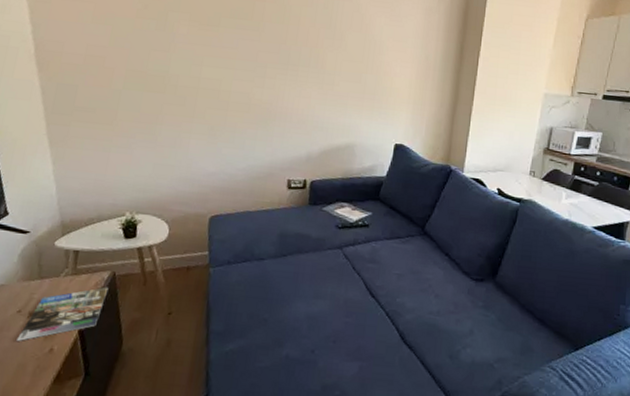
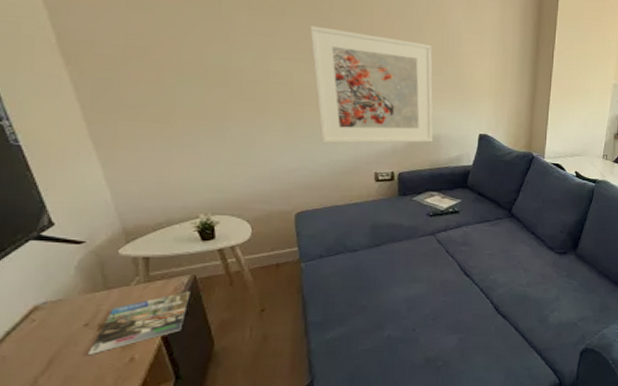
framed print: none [240,35,354,151] -> present [310,25,434,144]

